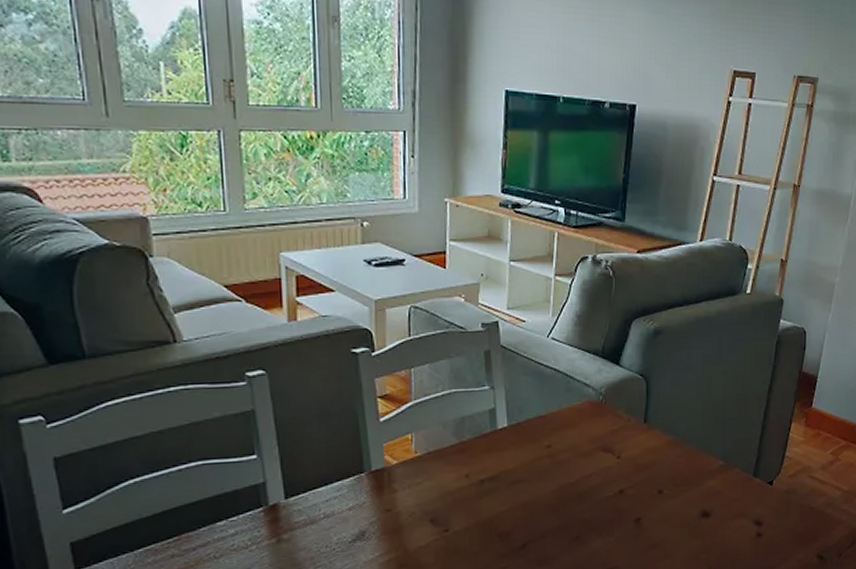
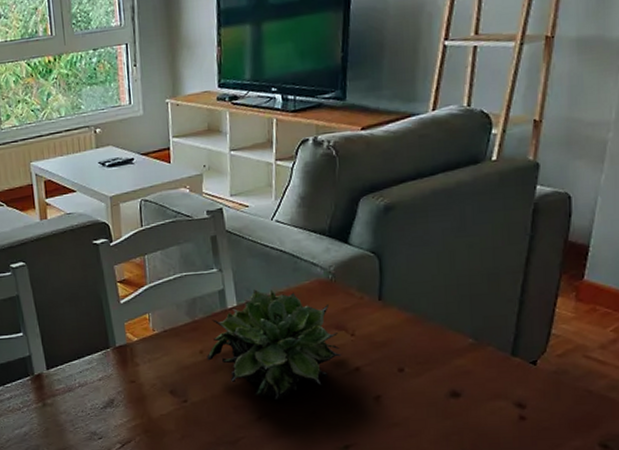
succulent plant: none [473,409,608,526] -> present [207,289,342,401]

